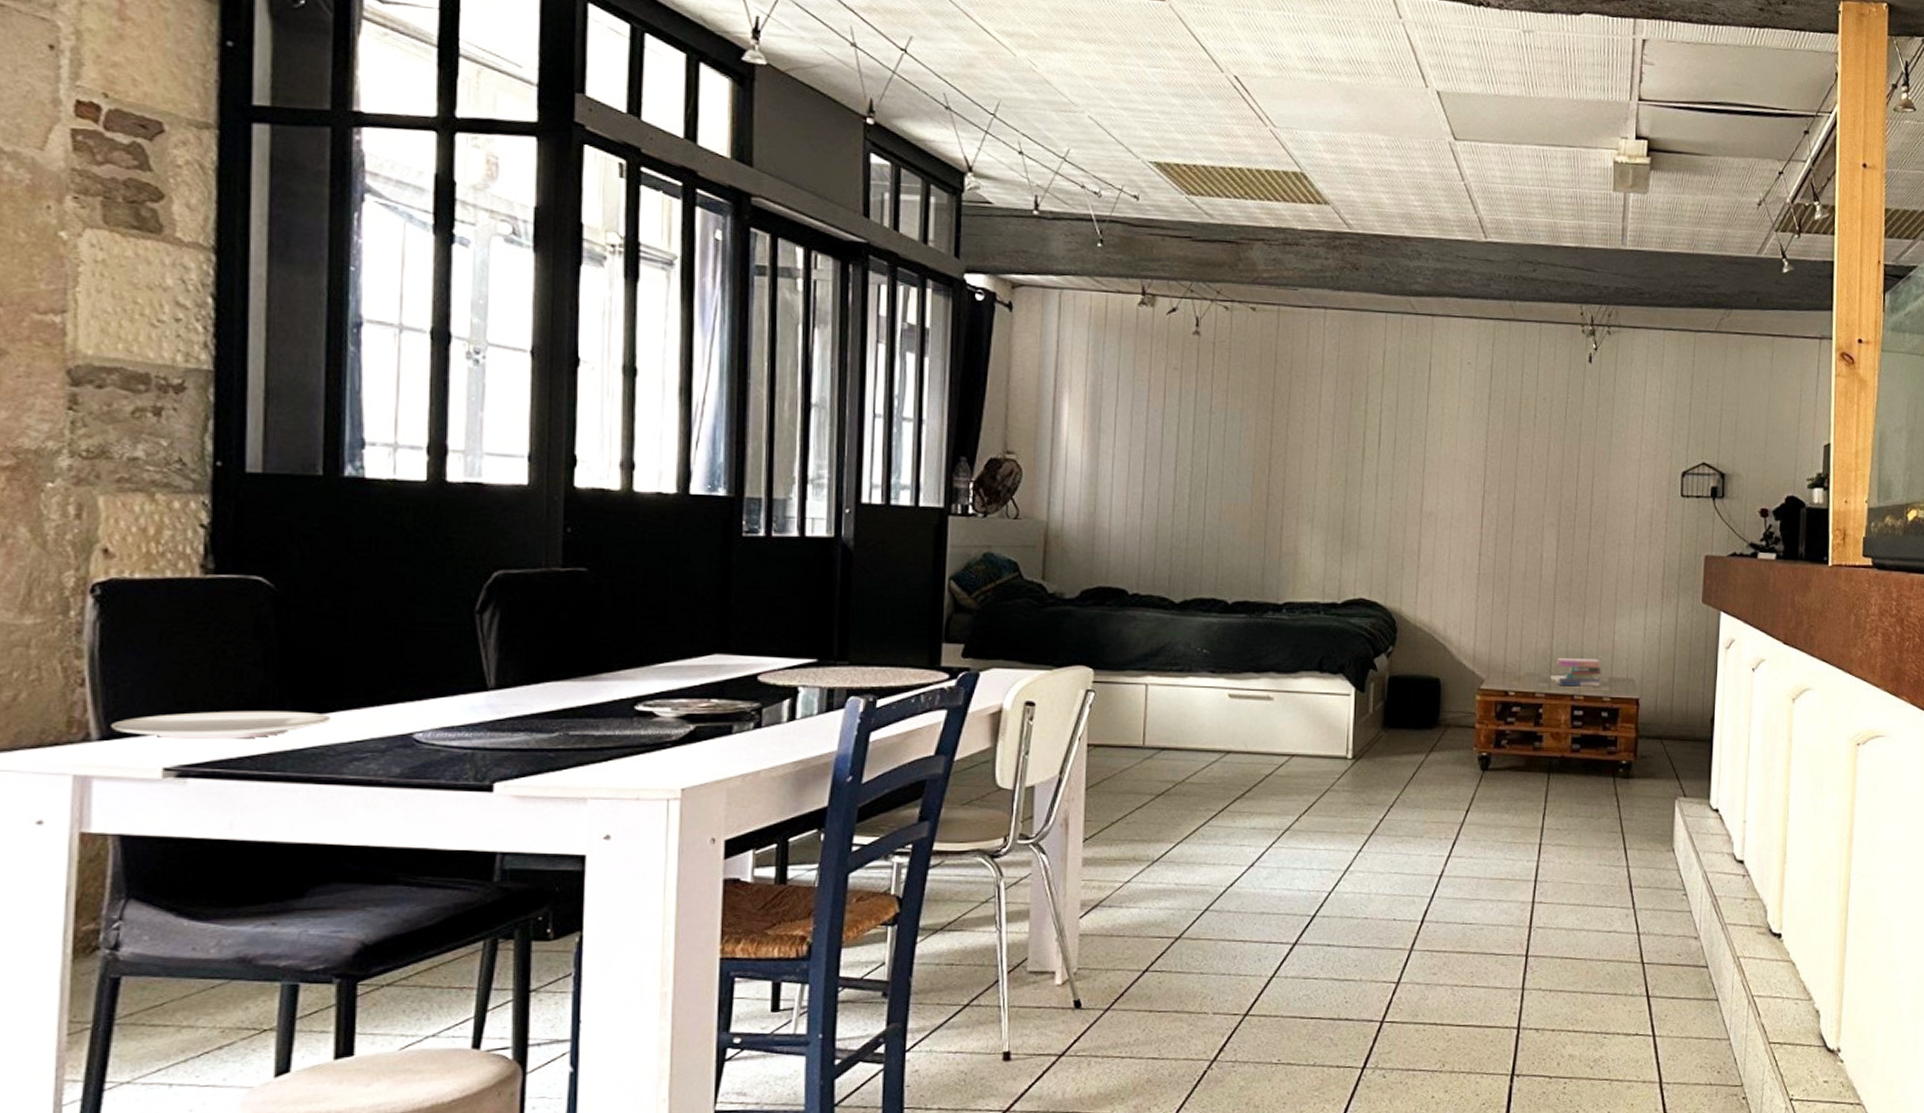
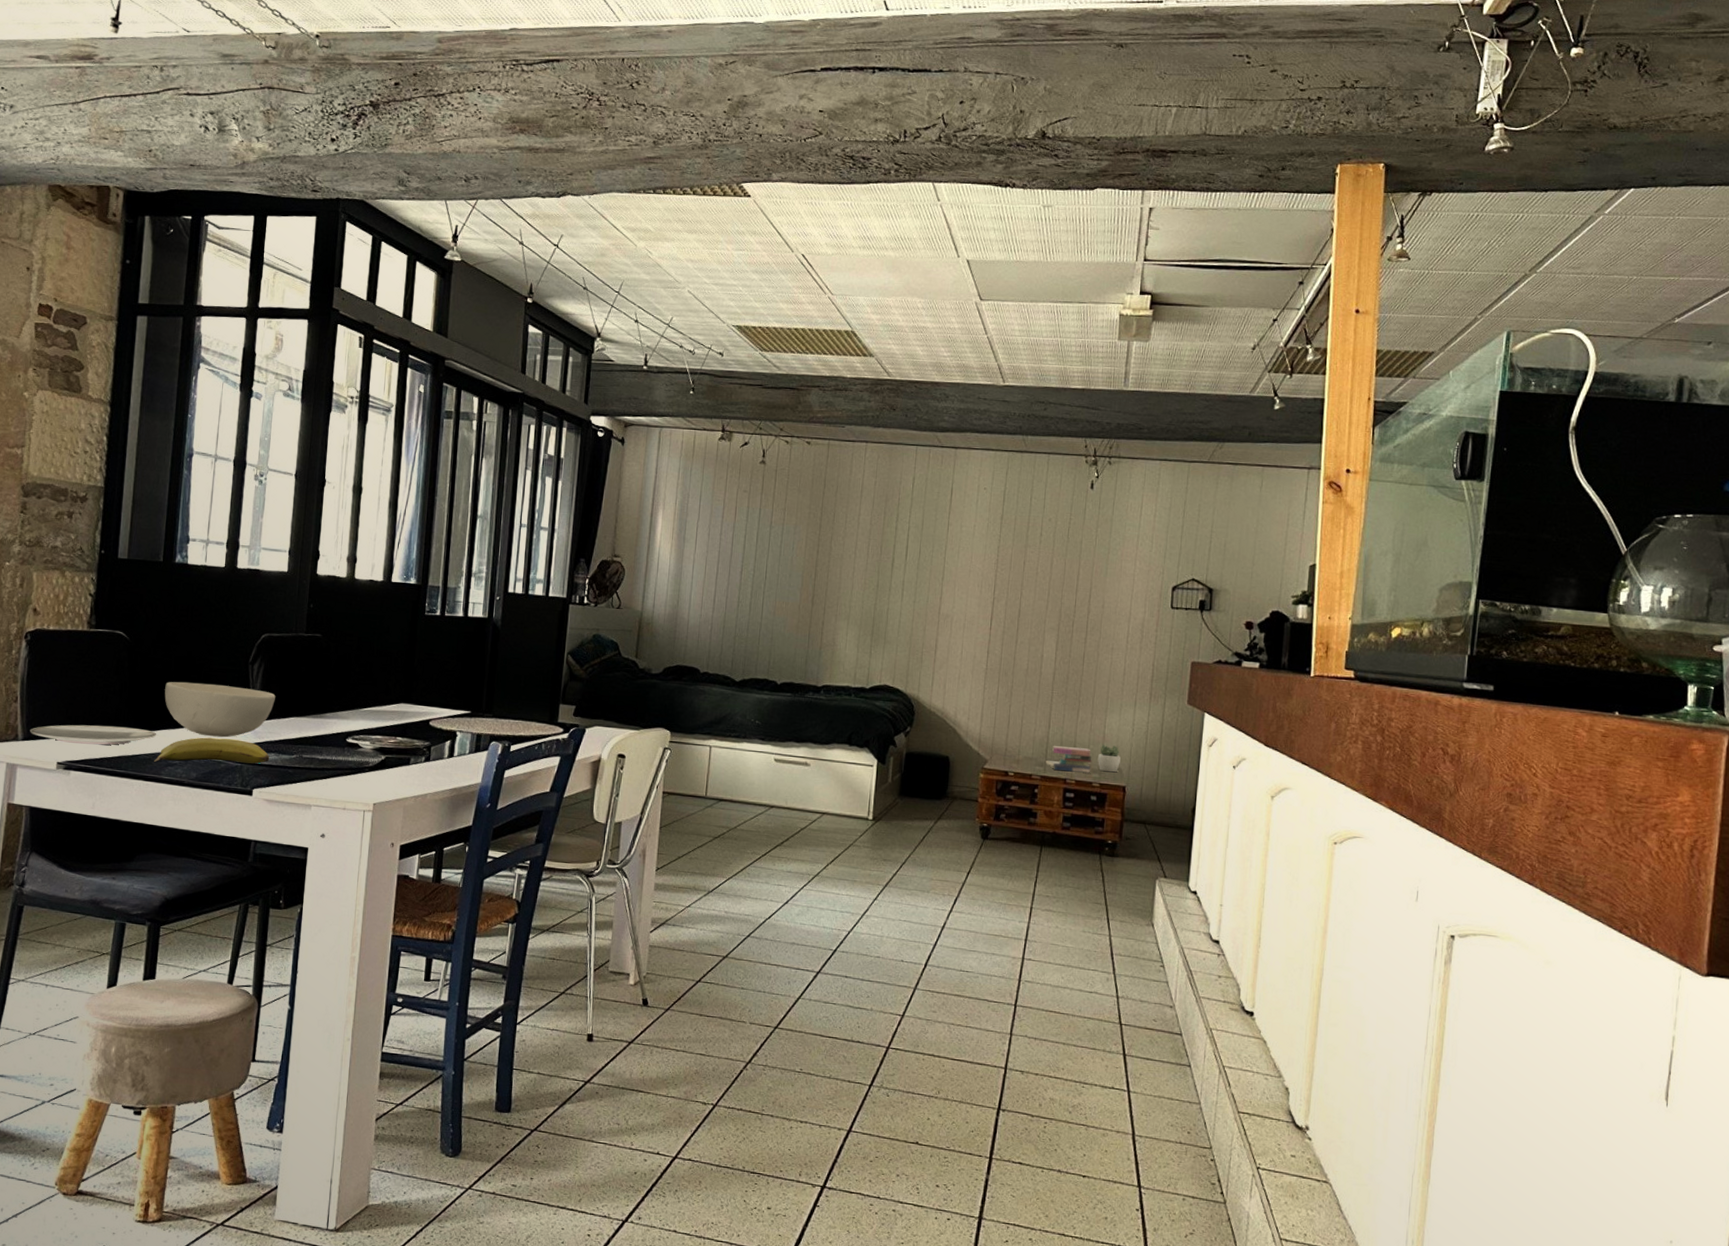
fruit: none [329,717,518,756] -> present [154,737,270,765]
bowl: none [340,642,521,716] -> present [164,681,276,738]
succulent plant: none [1608,654,1632,684] -> present [1098,745,1121,773]

